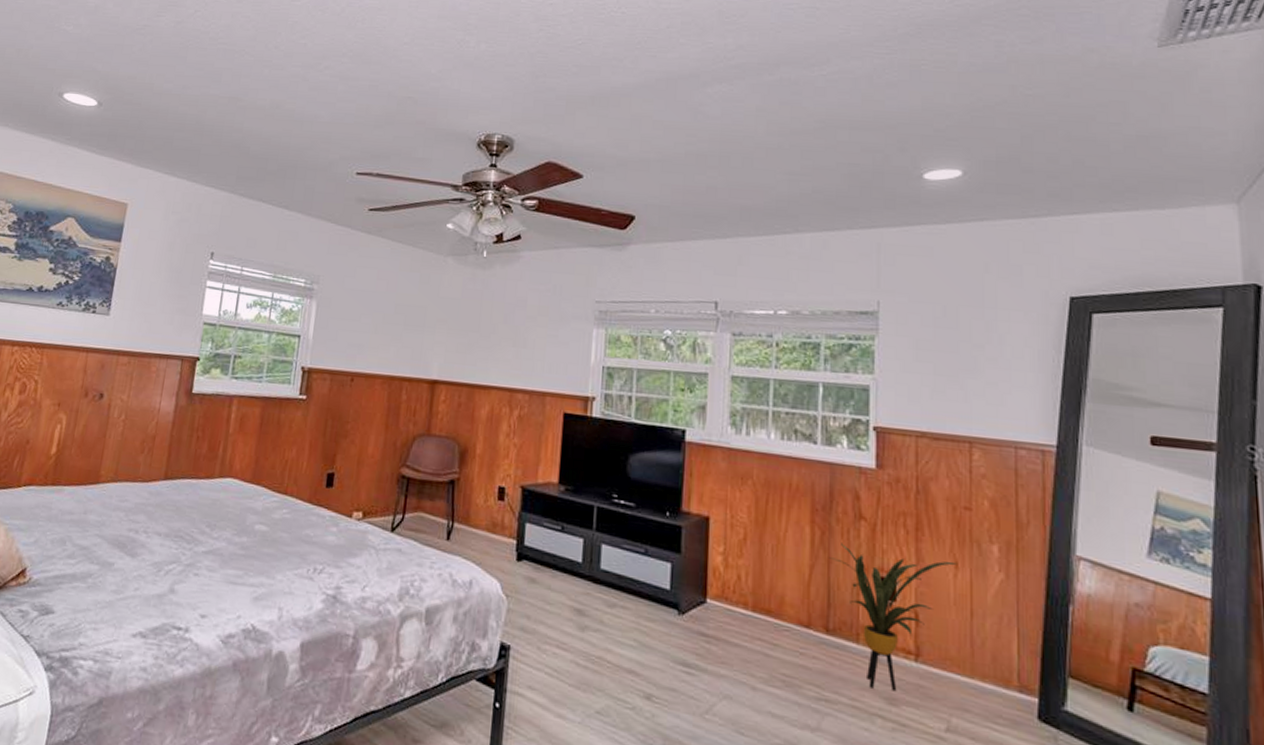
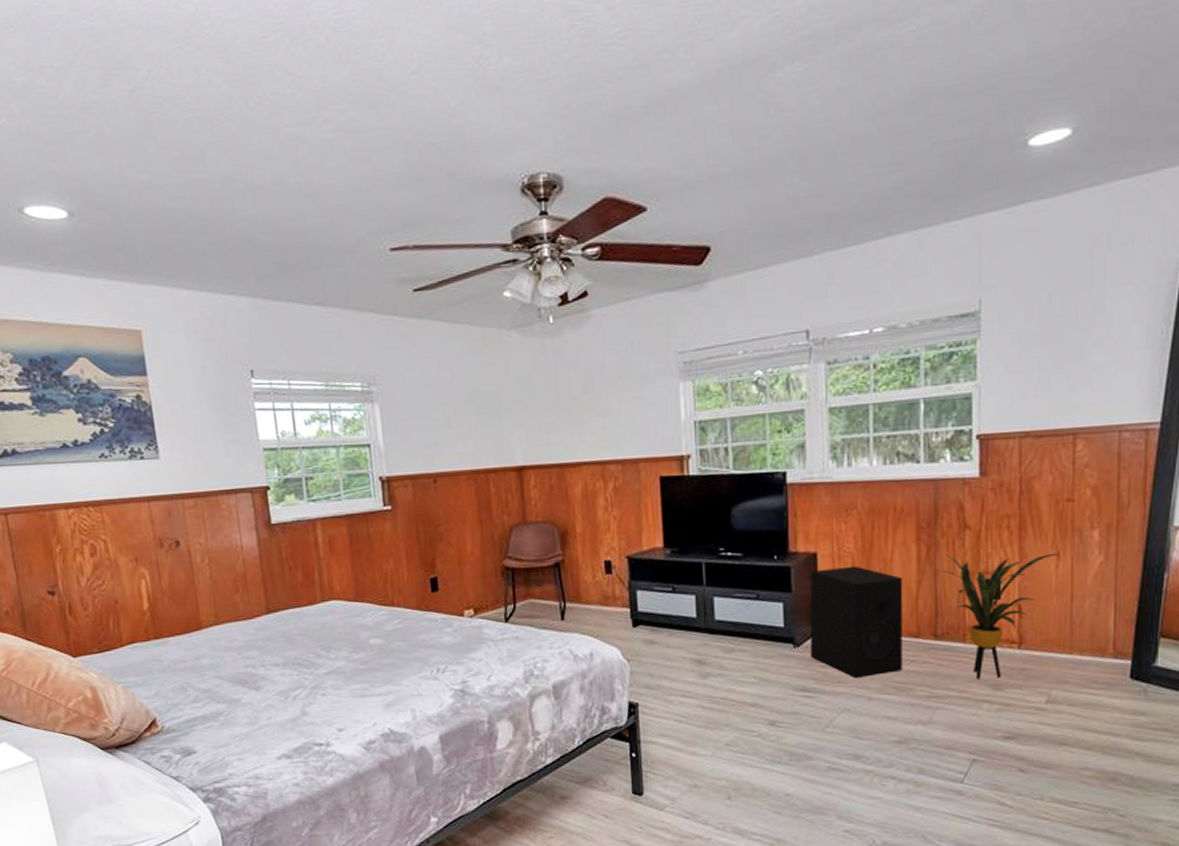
speaker: none [694,535,795,663] -> present [810,565,903,677]

